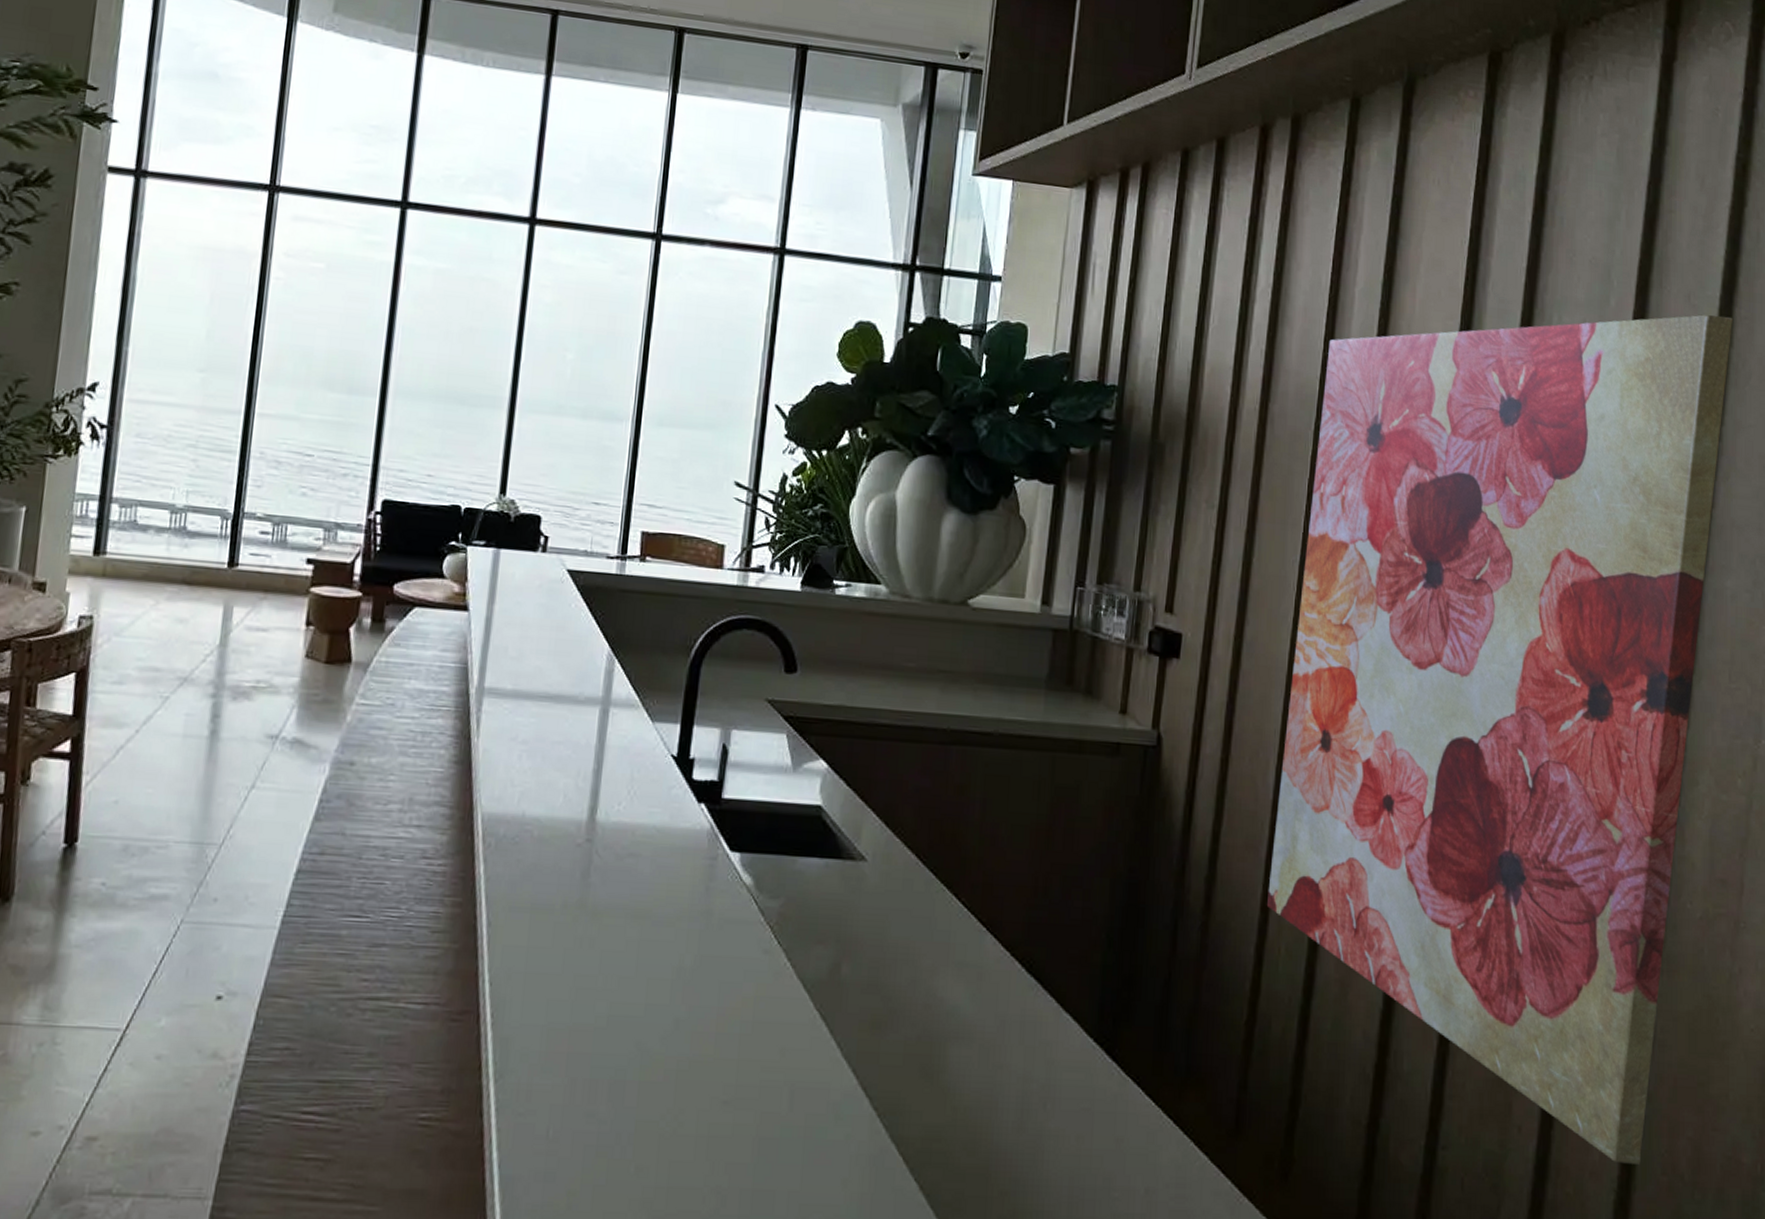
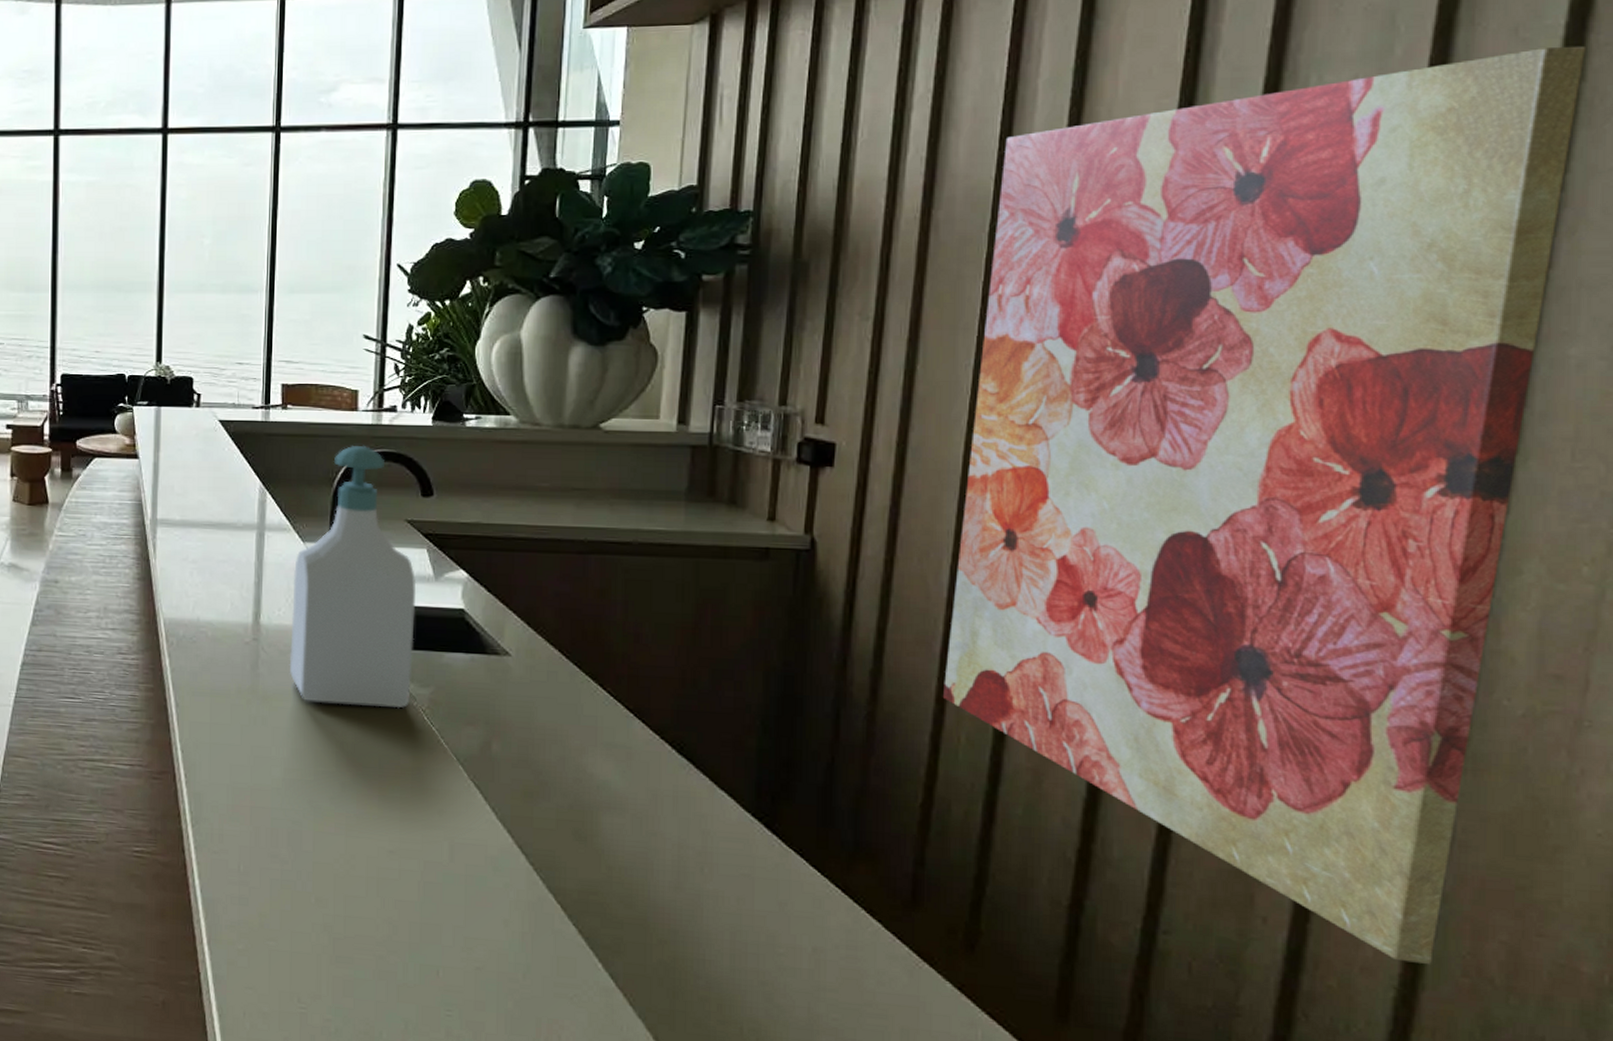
soap bottle: none [625,609,773,925] -> present [289,445,417,709]

